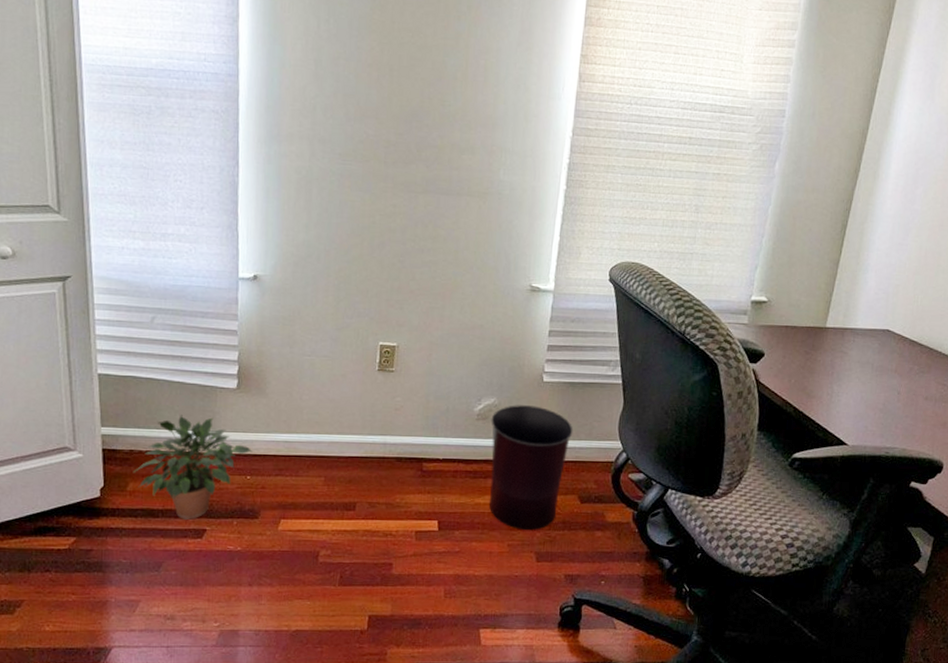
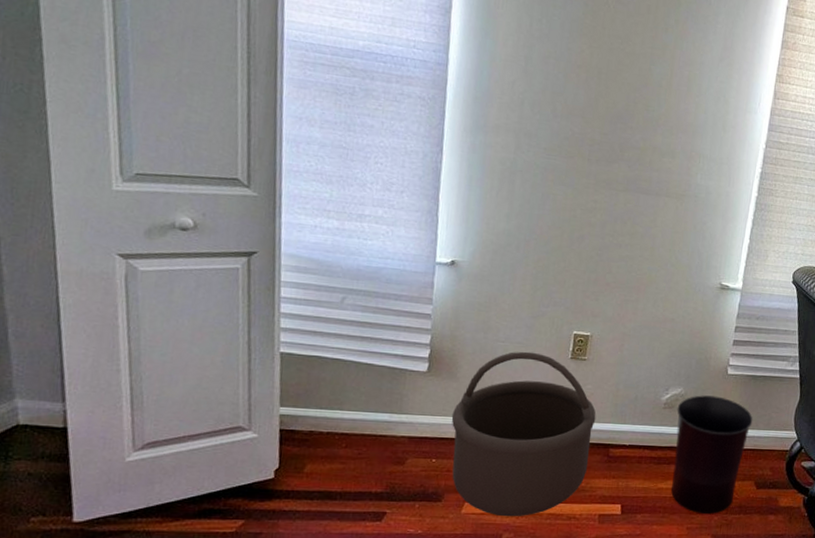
potted plant: present [133,415,253,520] -> none [311,396,440,502]
basket: none [263,364,407,534] -> present [451,351,596,517]

